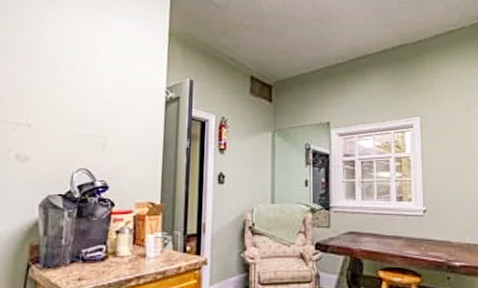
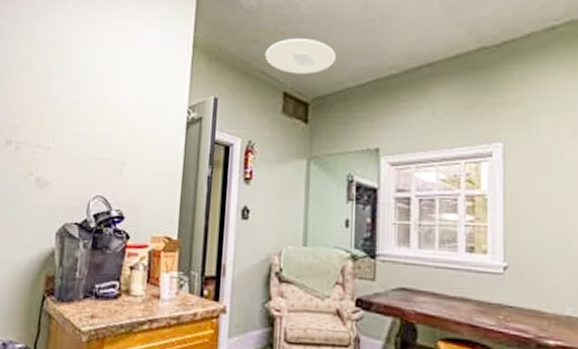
ceiling light: none [233,31,293,61] -> present [264,38,336,74]

